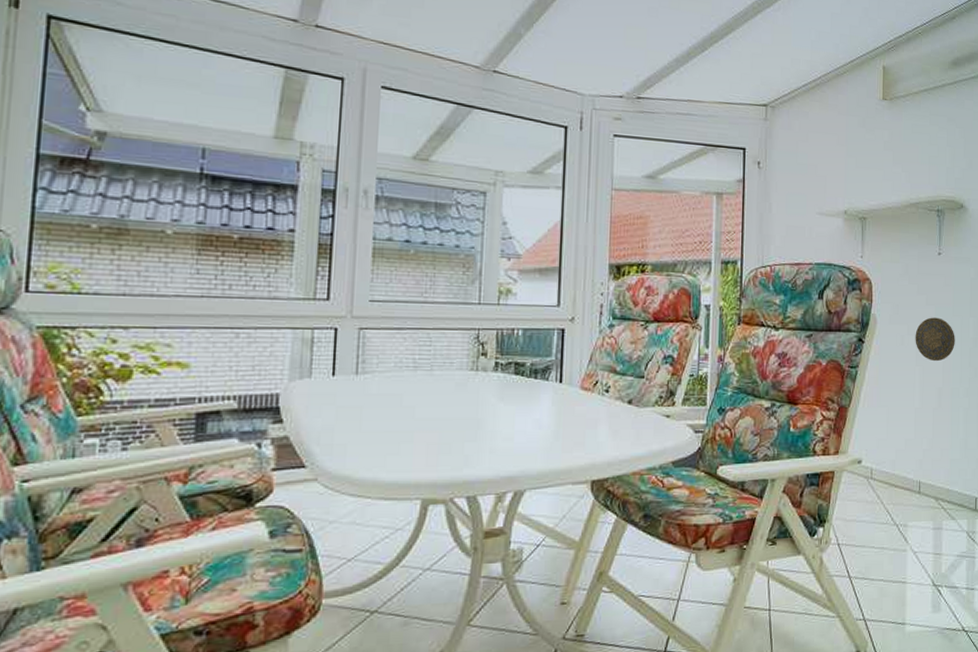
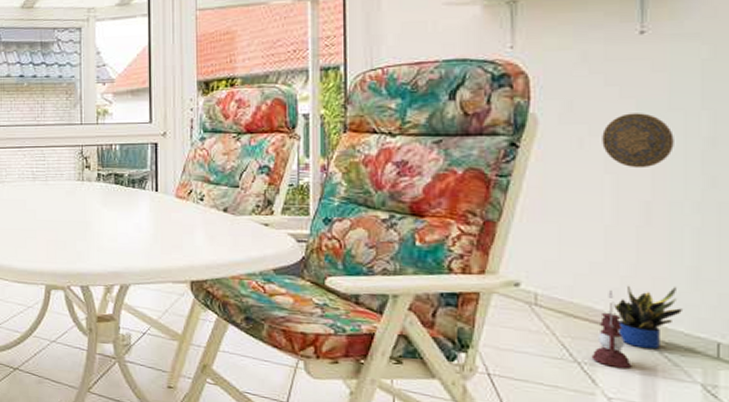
lantern: none [904,462,928,527] -> present [591,290,632,369]
potted plant: none [919,456,957,508] -> present [614,285,682,350]

